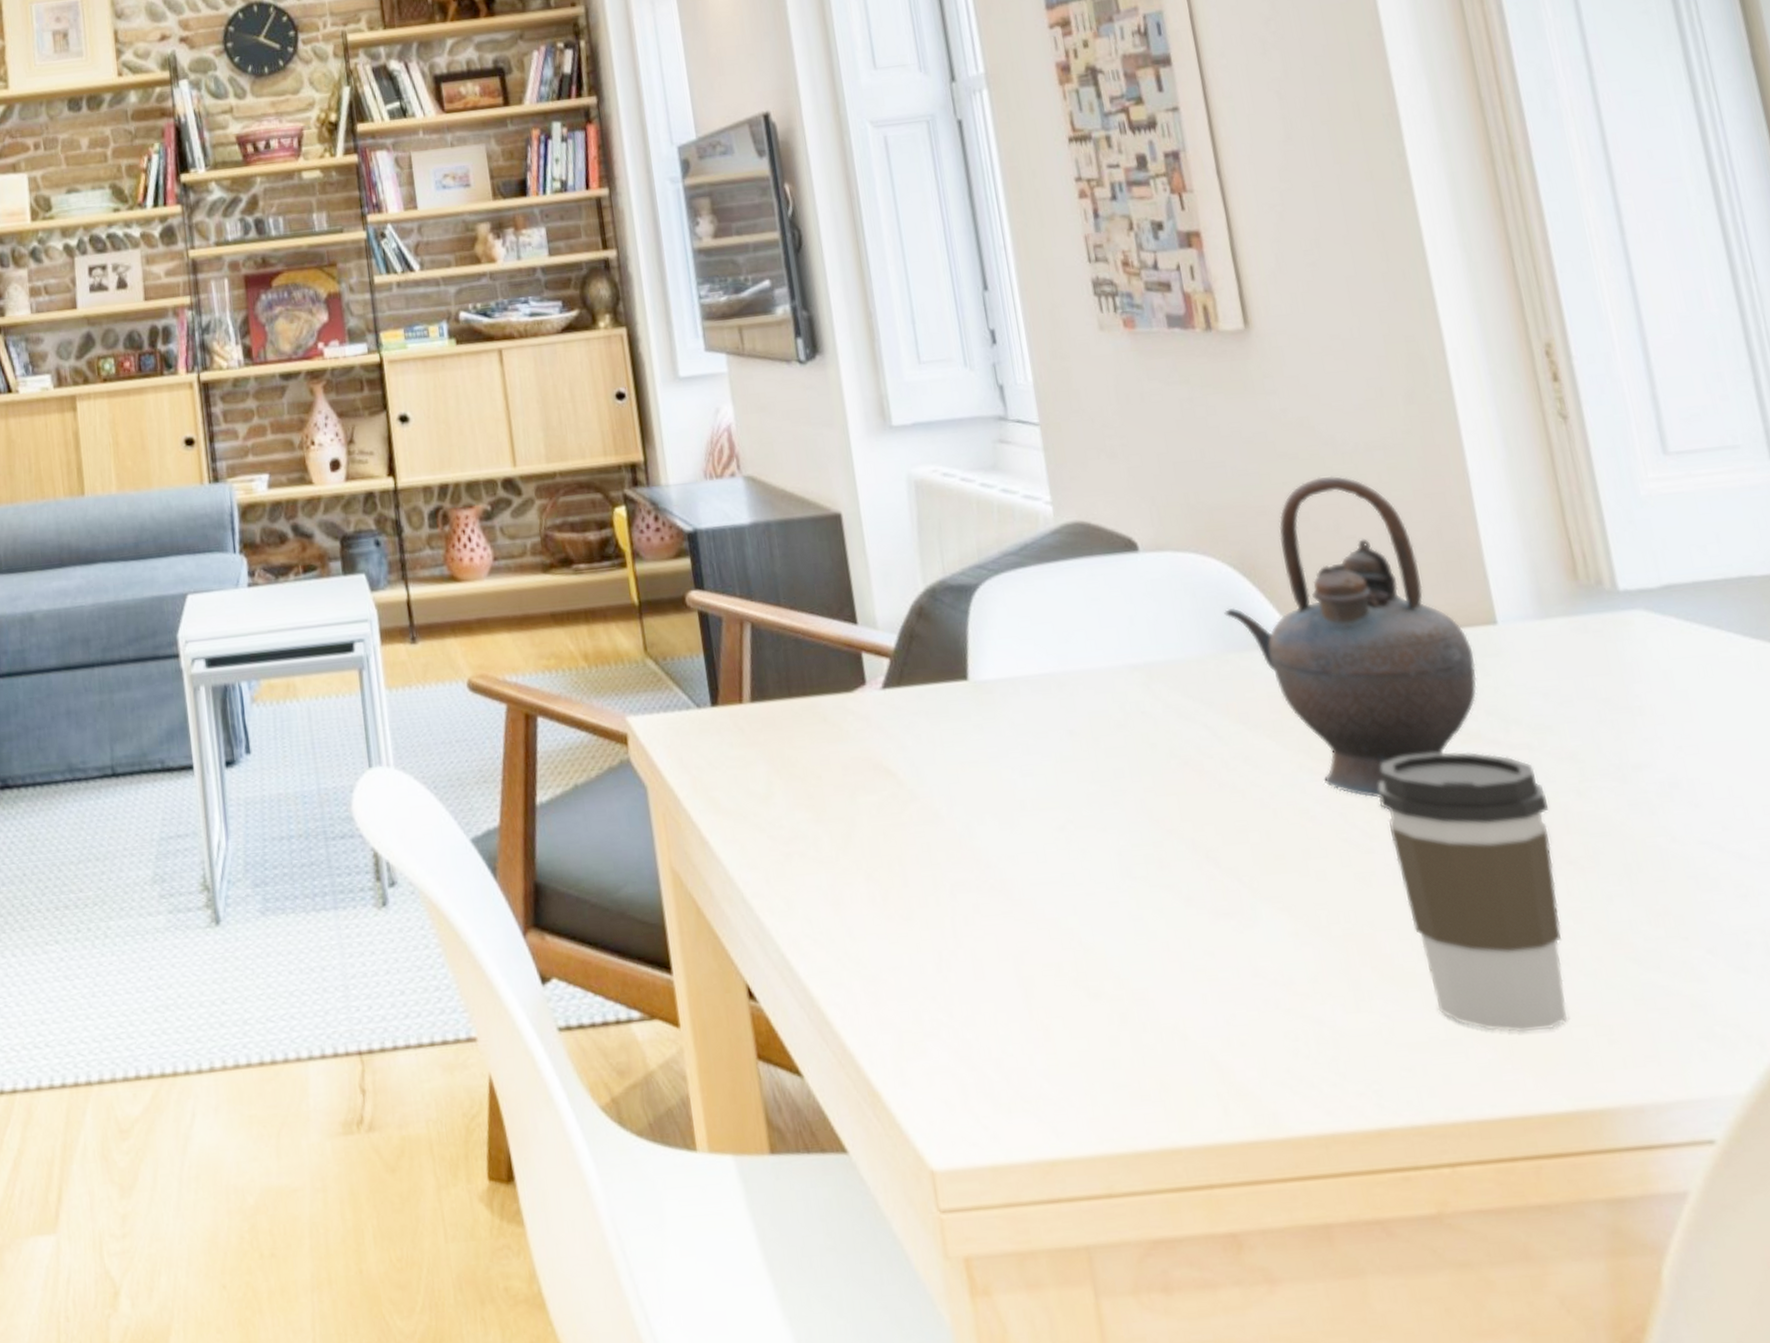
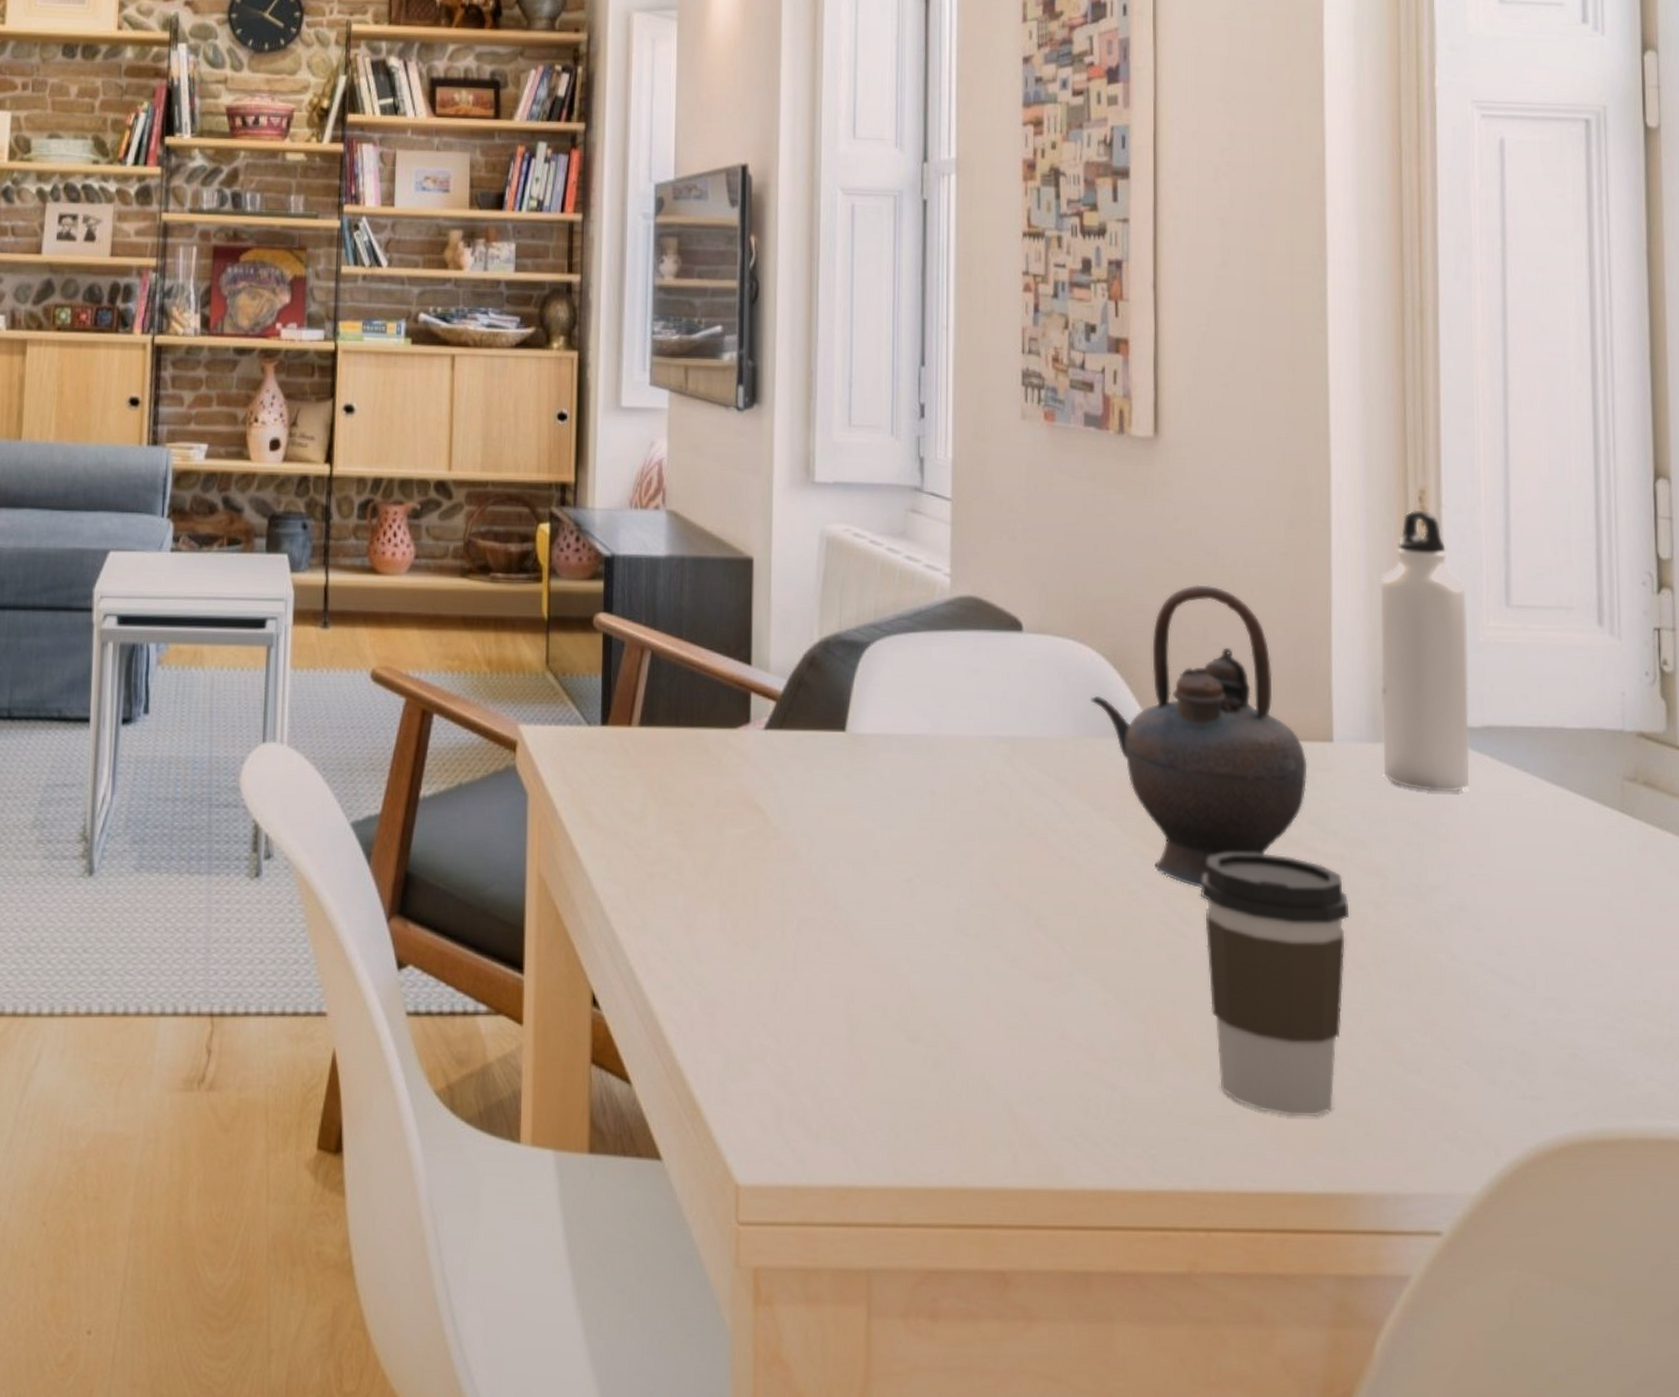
water bottle: none [1519,364,1657,664] -> present [1380,510,1470,792]

